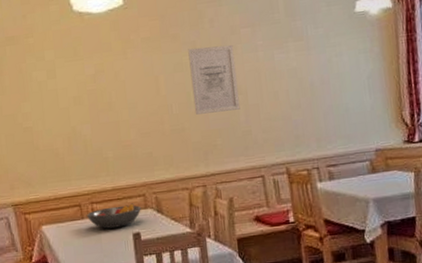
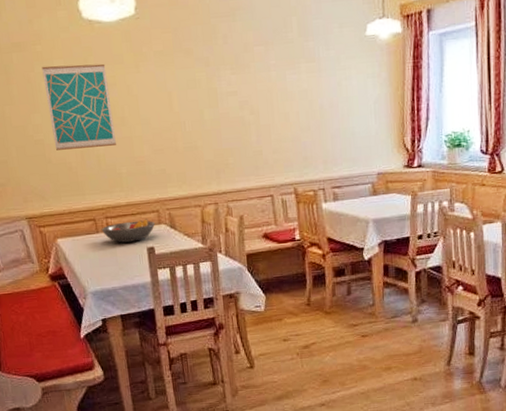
wall art: none [33,52,103,137] -> present [42,63,116,150]
wall art: present [188,44,240,115] -> none [201,62,252,133]

